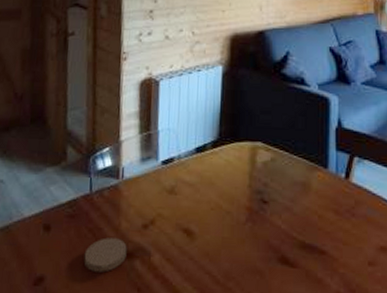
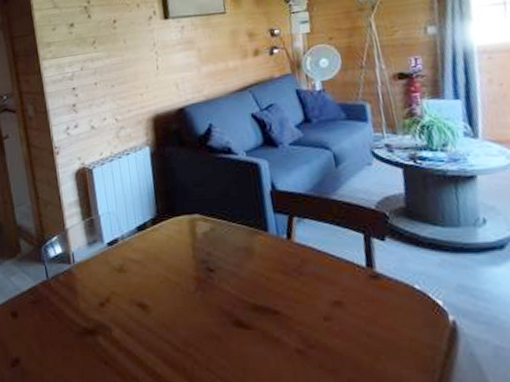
coaster: present [84,237,127,273] -> none [51,318,90,350]

